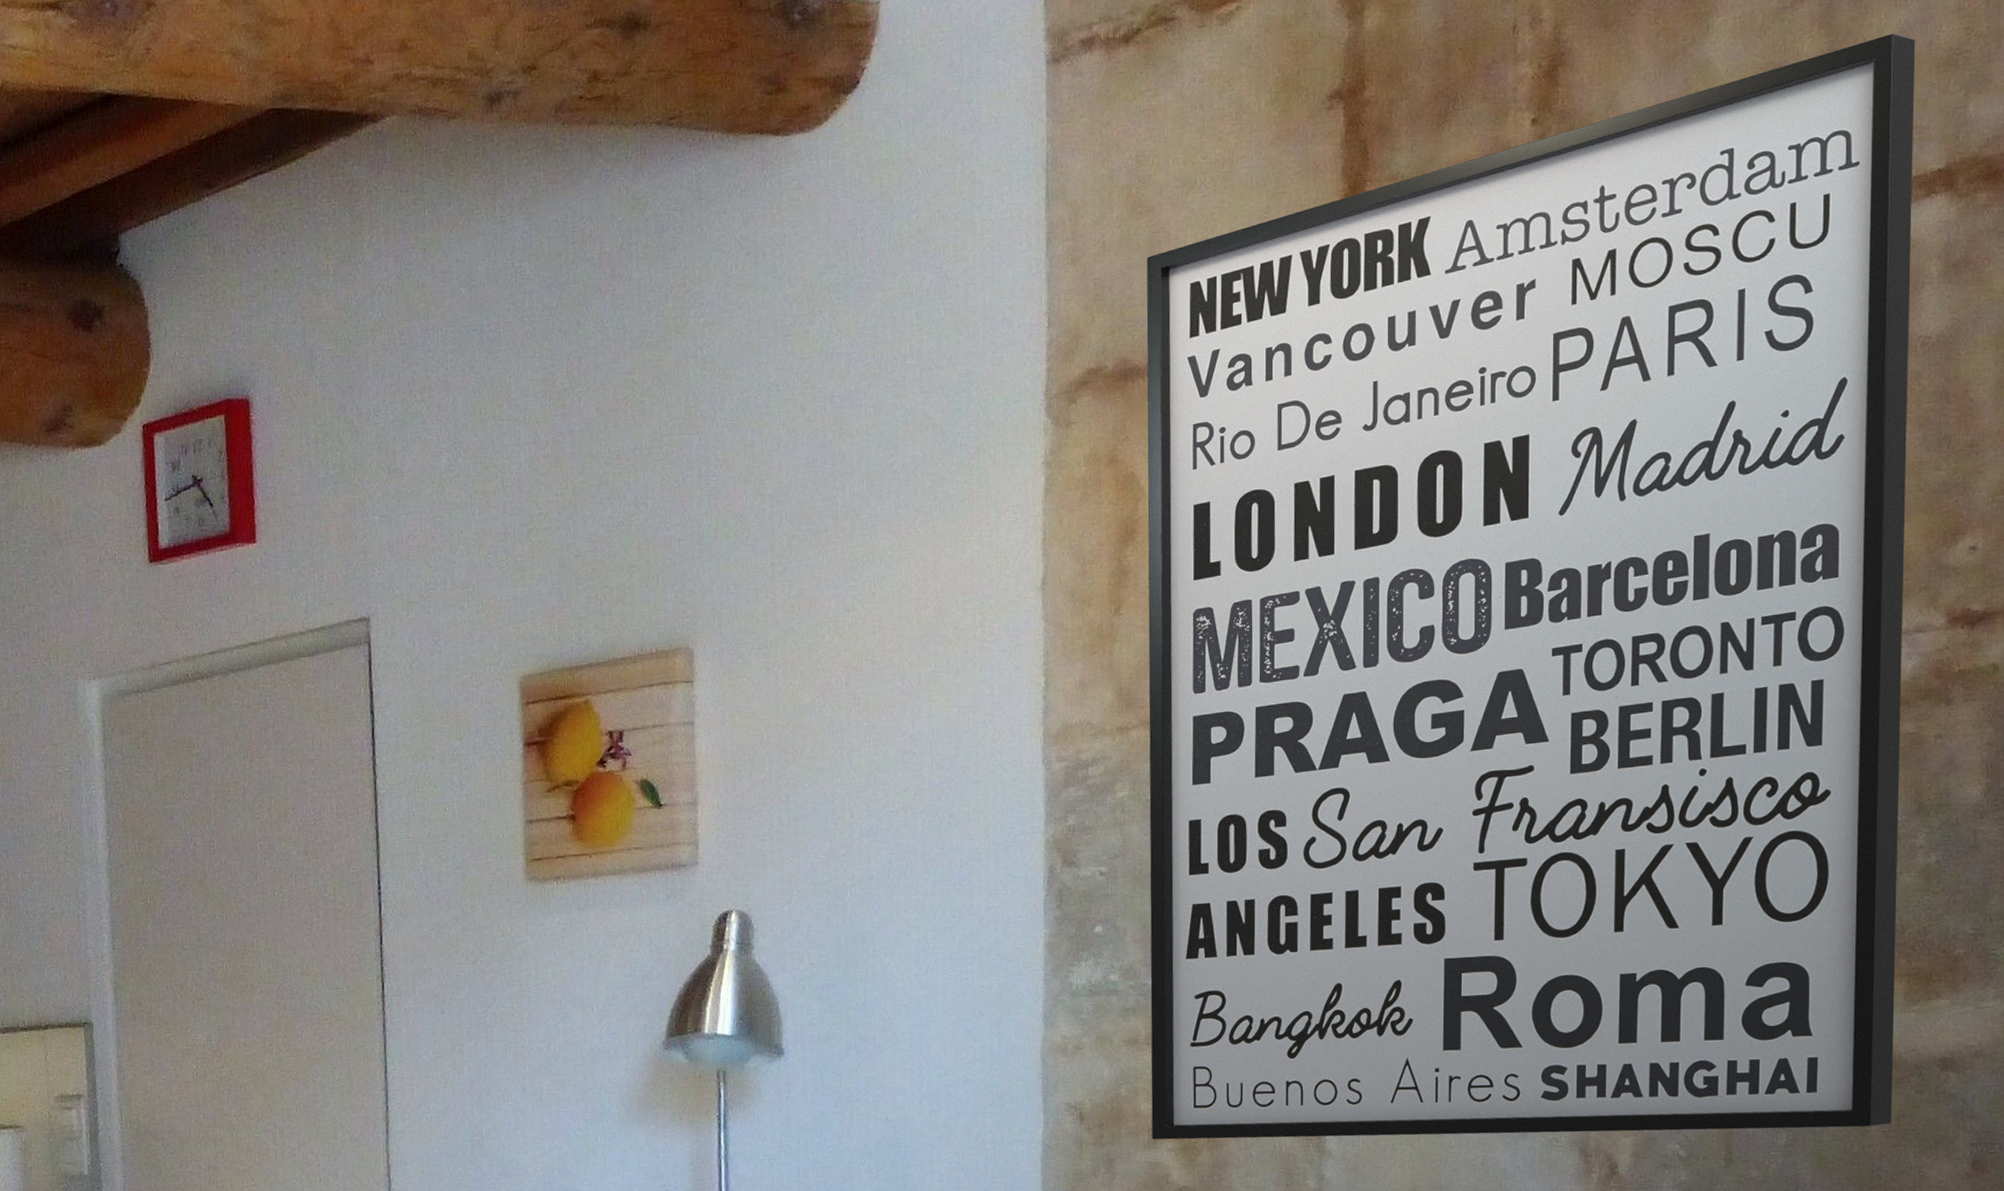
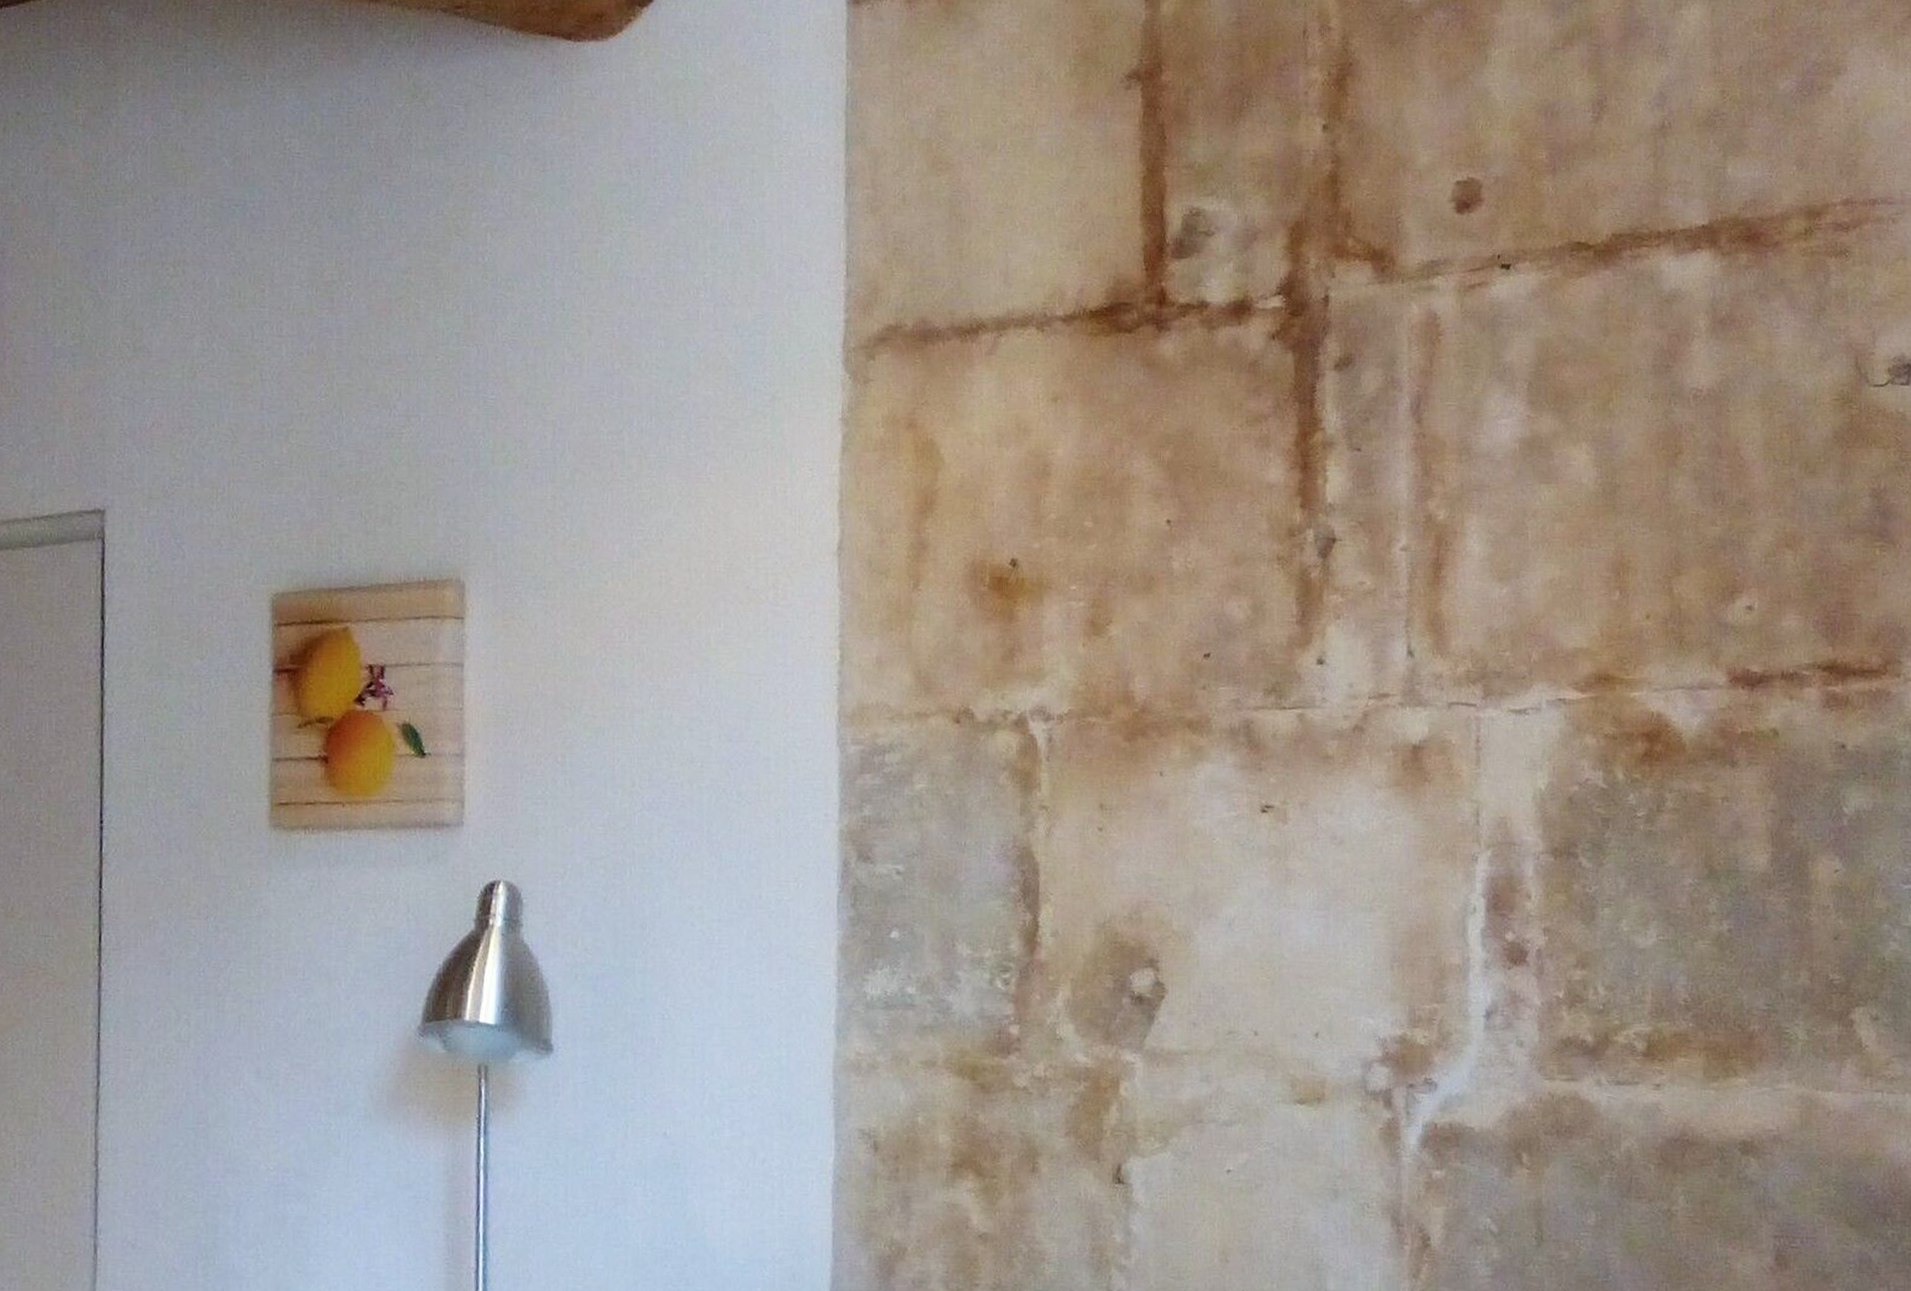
wall art: present [1146,34,1916,1140] -> none [946,87,1697,1211]

